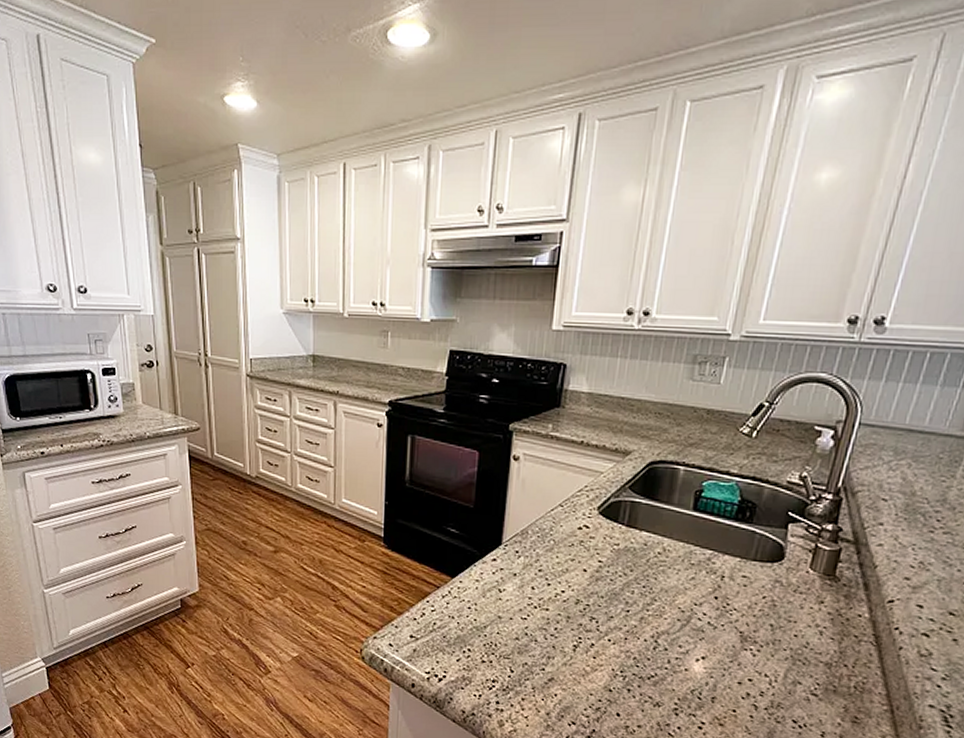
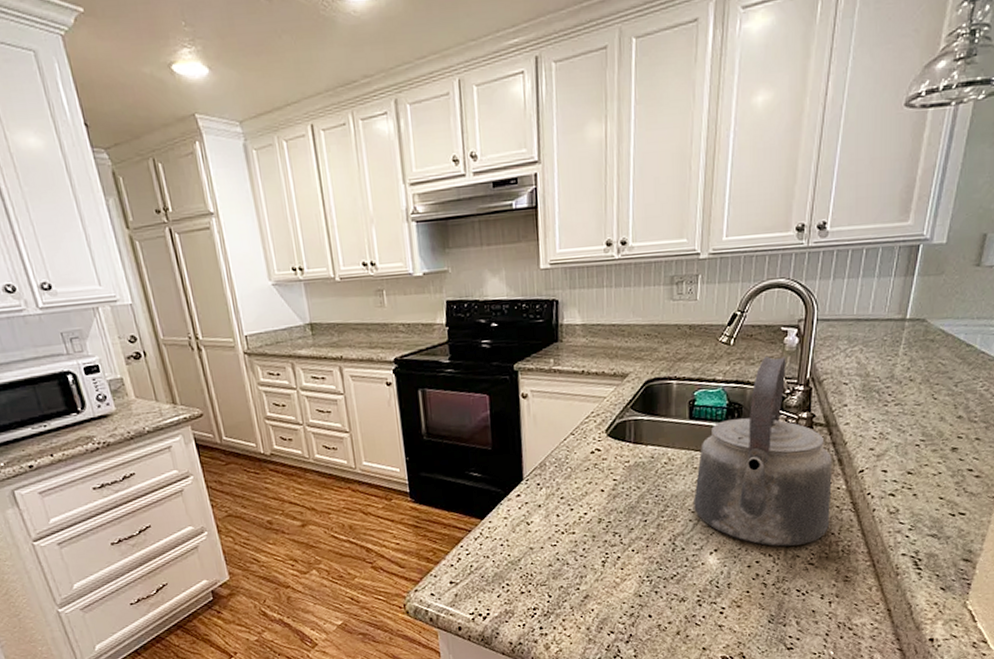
kettle: none [685,455,857,672] -> present [694,355,832,547]

